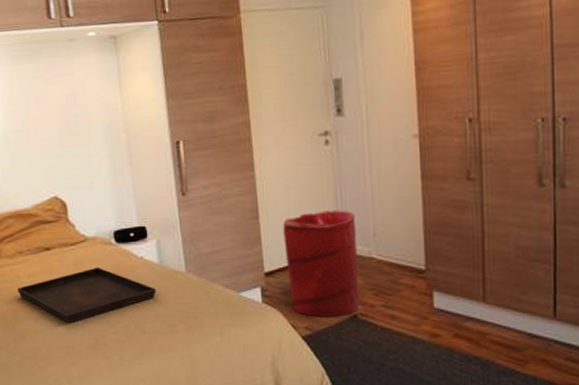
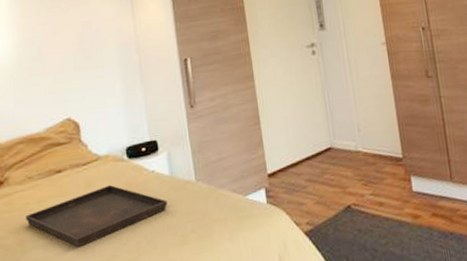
laundry hamper: present [283,210,362,317] -> none [281,110,354,212]

